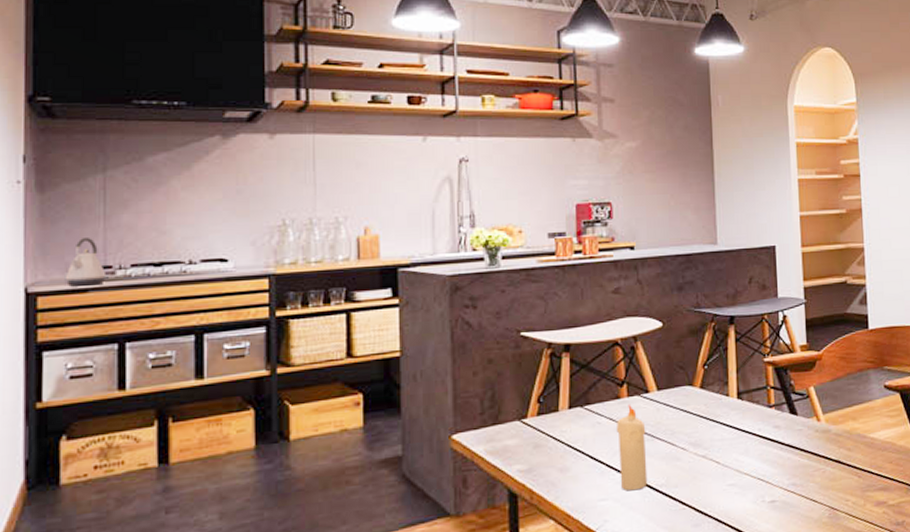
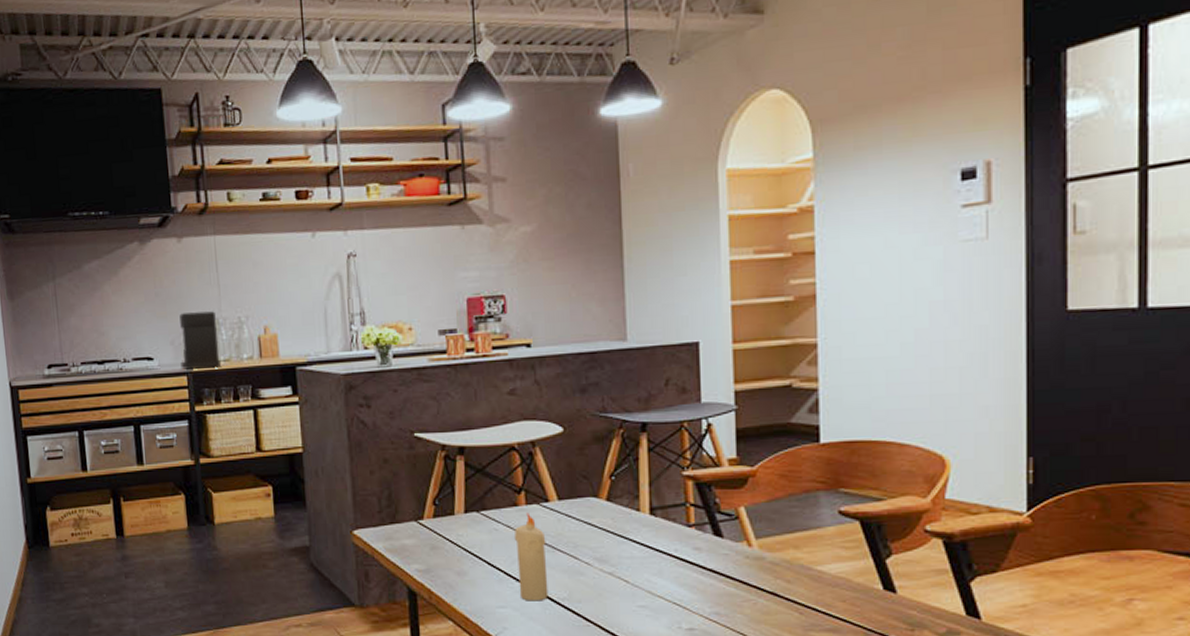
kettle: present [64,238,107,287] -> none [35,339,65,382]
coffee maker: none [262,211,310,272] -> present [179,311,220,370]

